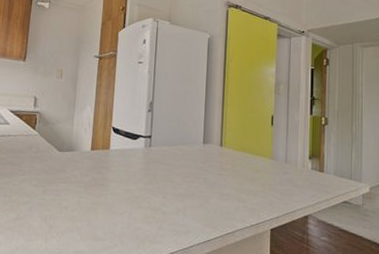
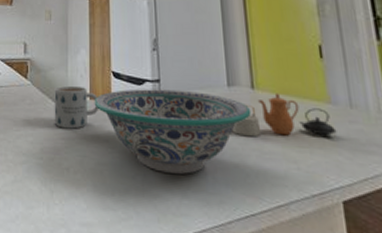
mug: none [57,137,99,175] -> present [54,85,99,129]
decorative bowl: none [94,142,218,211] -> present [94,89,252,174]
teapot: none [202,150,274,183] -> present [232,93,337,137]

